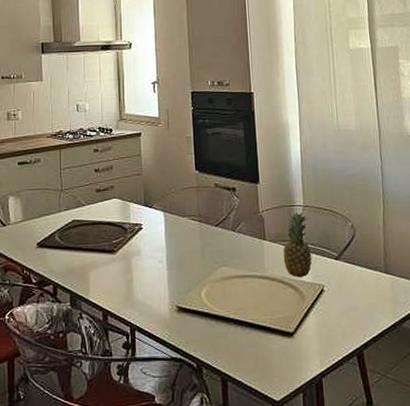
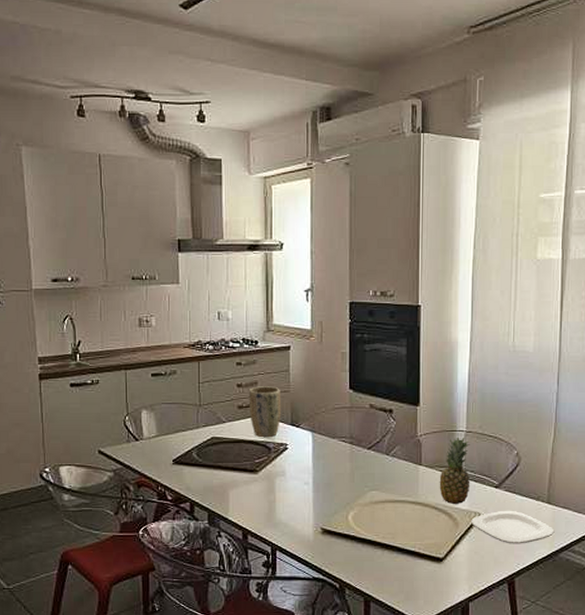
plant pot: none [105,170,135,219] -> present [248,386,282,438]
plate: none [316,281,395,316] -> present [471,510,555,544]

